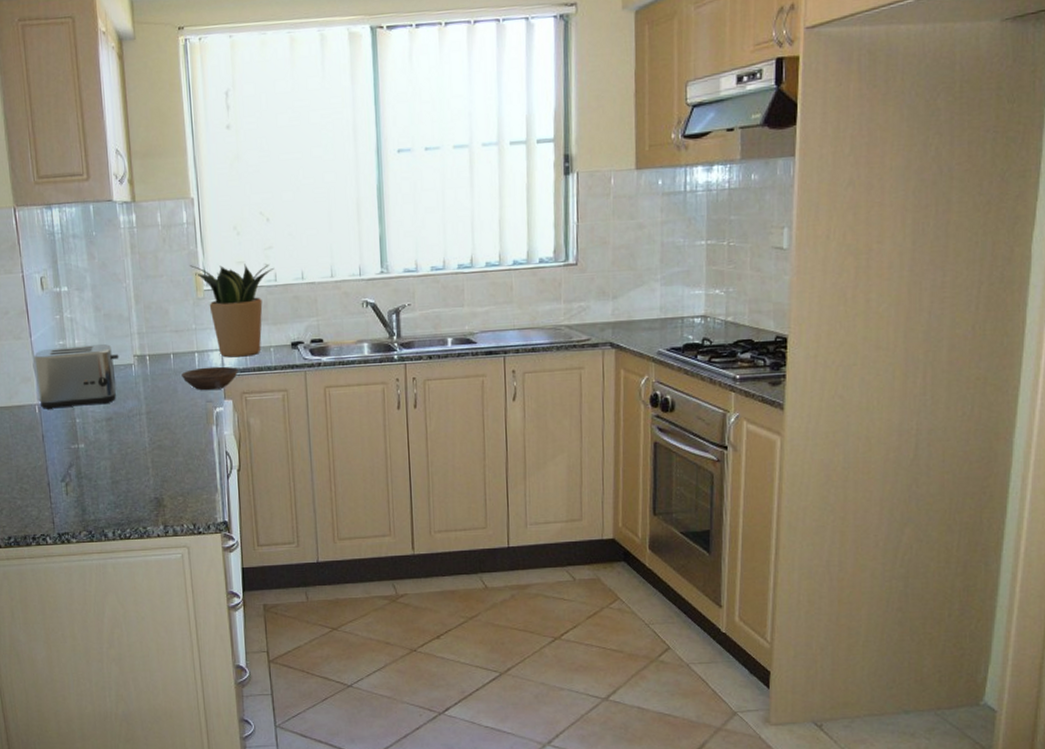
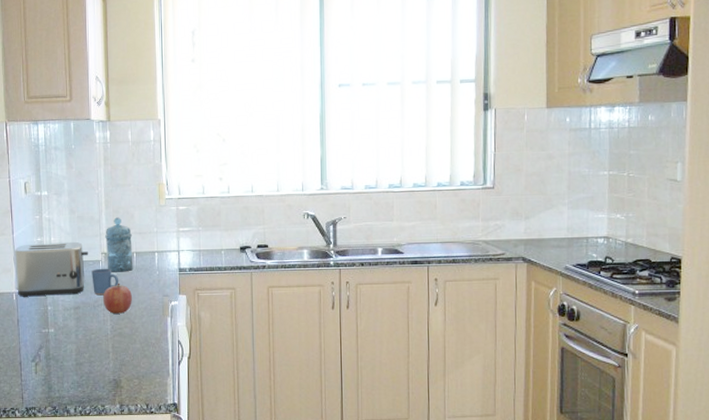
mug: none [123,372,156,403] -> present [91,268,119,295]
canister: none [135,313,171,377] -> present [104,217,134,272]
fruit: none [138,389,172,424] -> present [103,283,133,314]
bowl: present [181,366,238,391] -> none [143,265,192,286]
potted plant: present [189,264,275,358] -> none [154,177,228,258]

